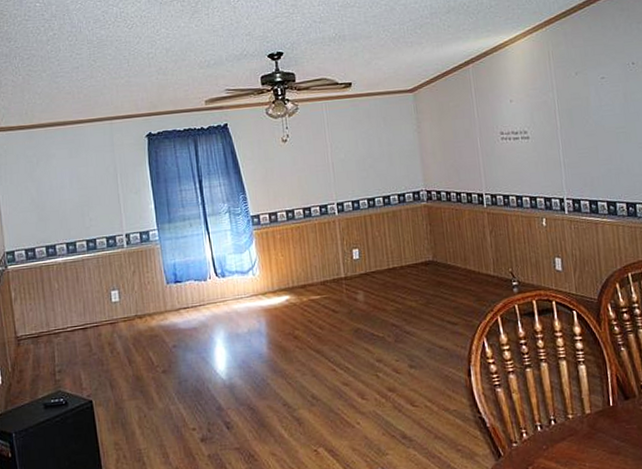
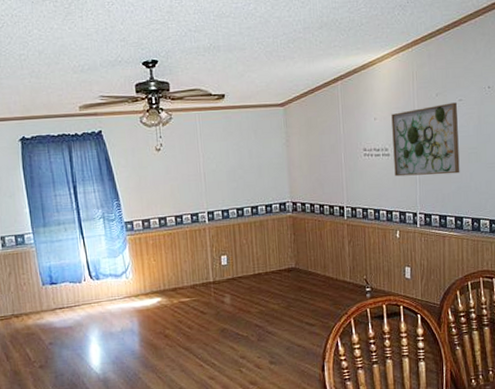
wall art: none [528,80,609,161] -> present [391,102,460,177]

